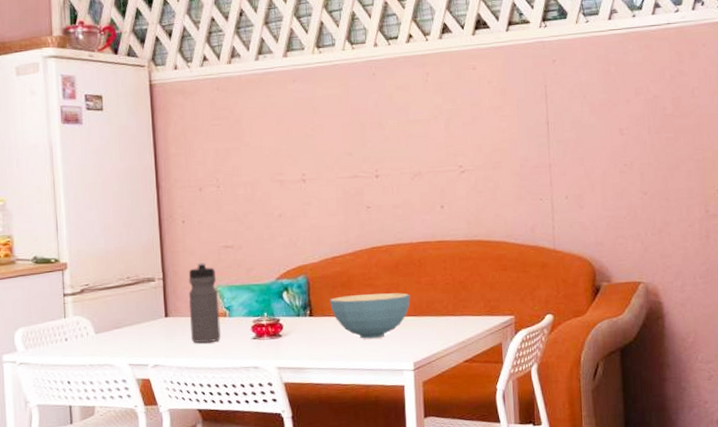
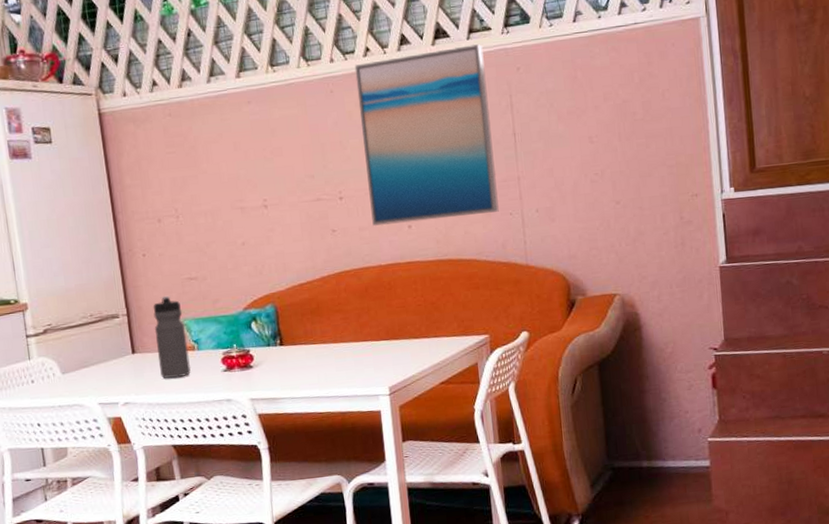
cereal bowl: present [330,293,410,339] -> none [300,317,382,366]
wall art: none [397,36,530,205] -> present [354,44,499,227]

